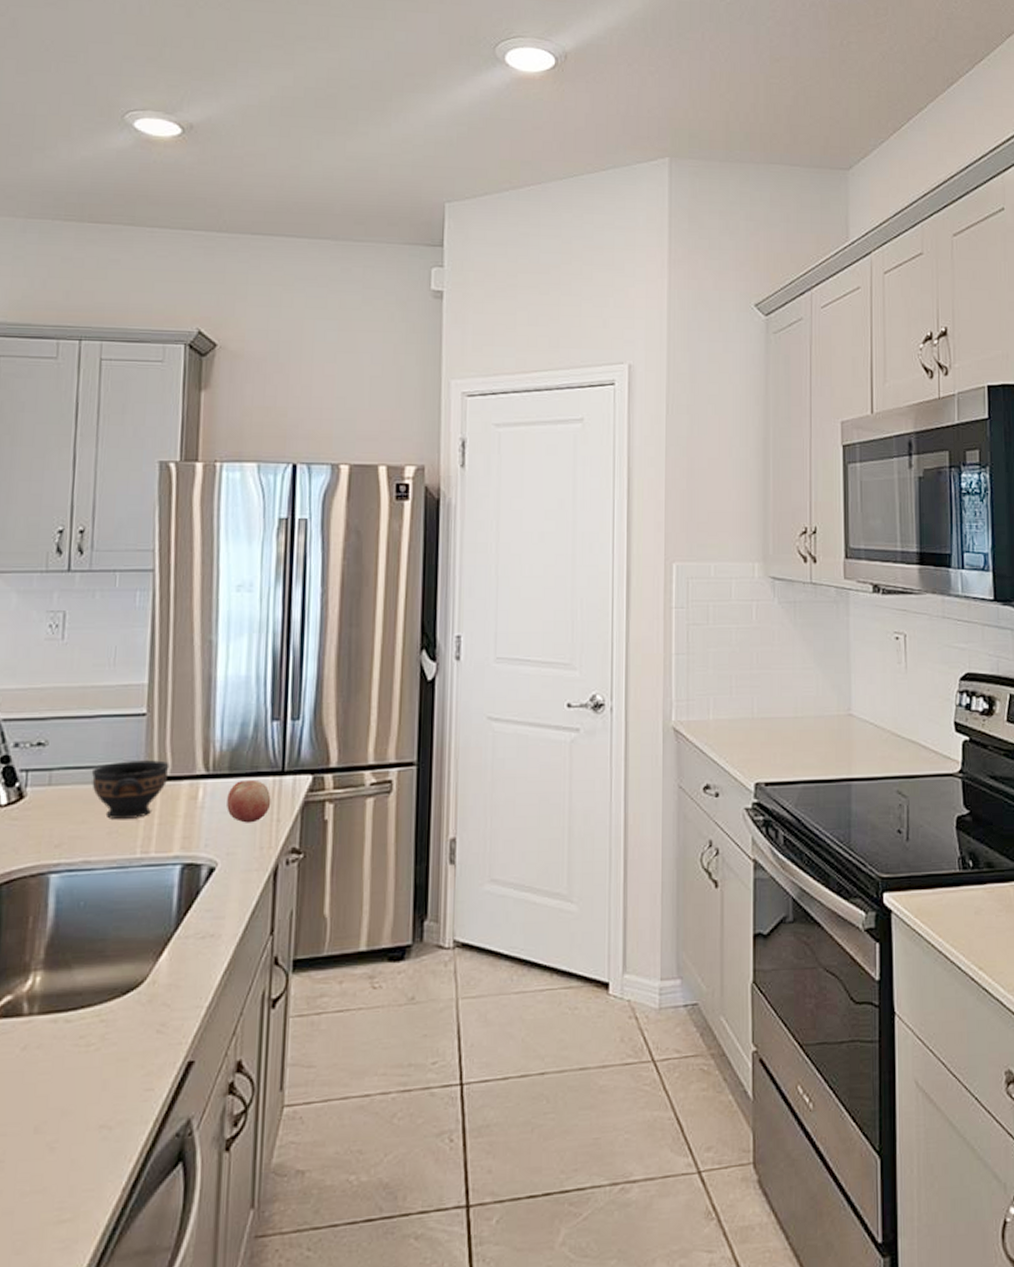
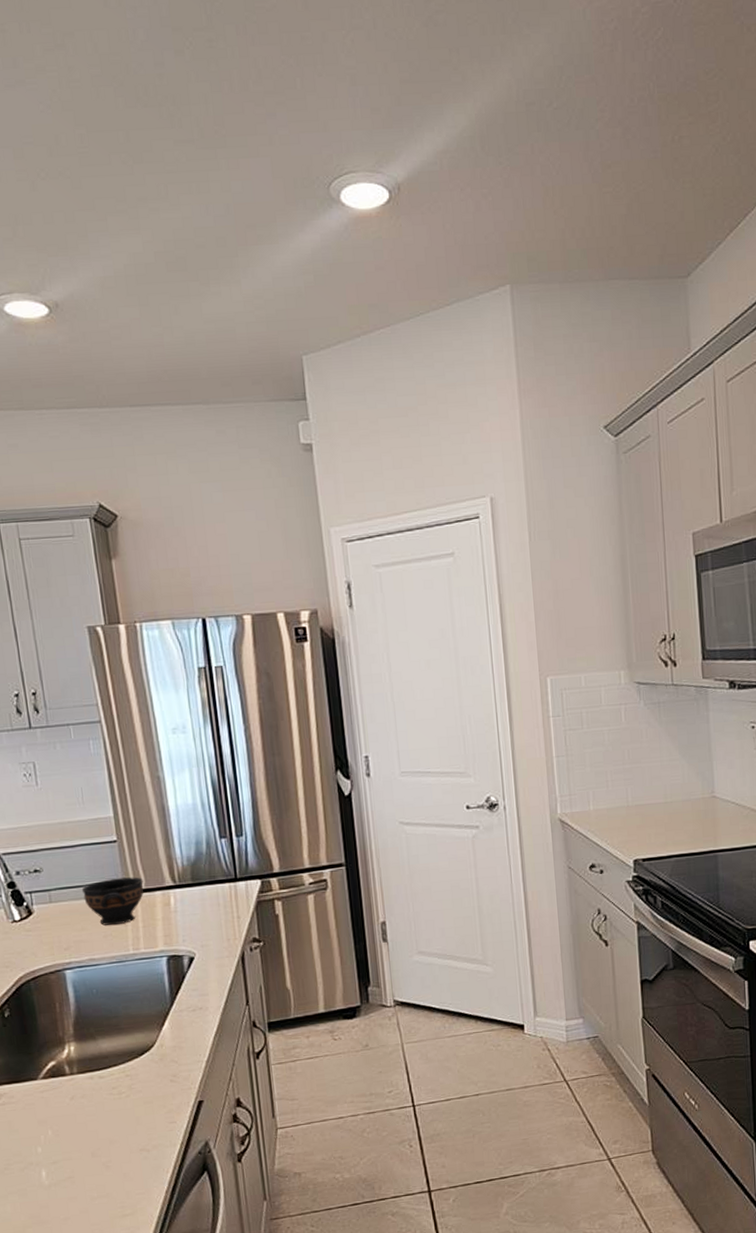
fruit: present [227,779,271,823] -> none [194,887,231,921]

